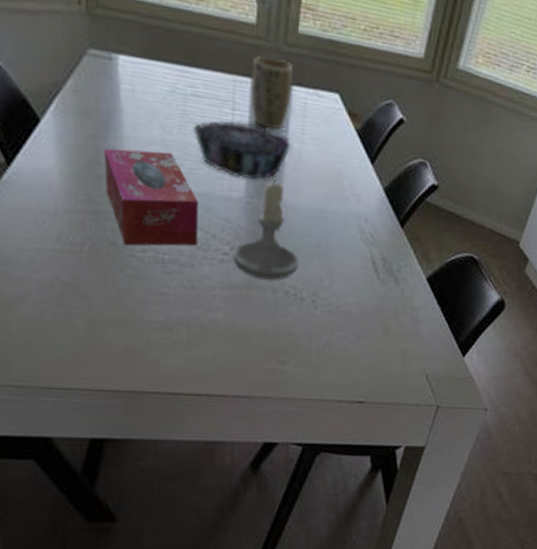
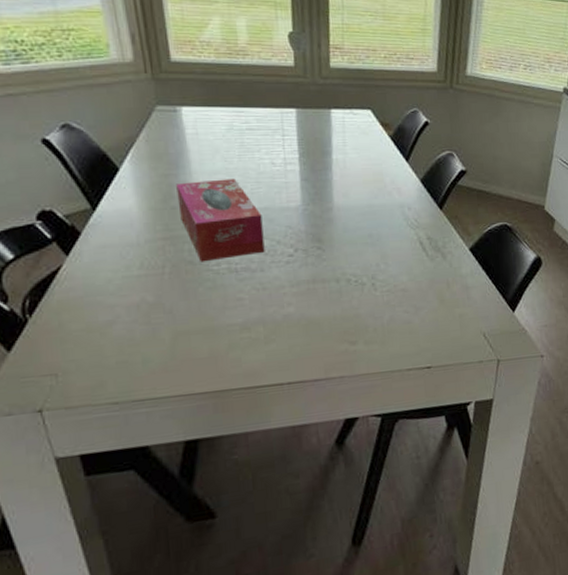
decorative bowl: present [193,121,293,179] -> none [251,145,337,191]
candle: present [233,178,299,281] -> none [297,185,356,273]
plant pot: present [250,56,294,129] -> none [294,90,331,147]

